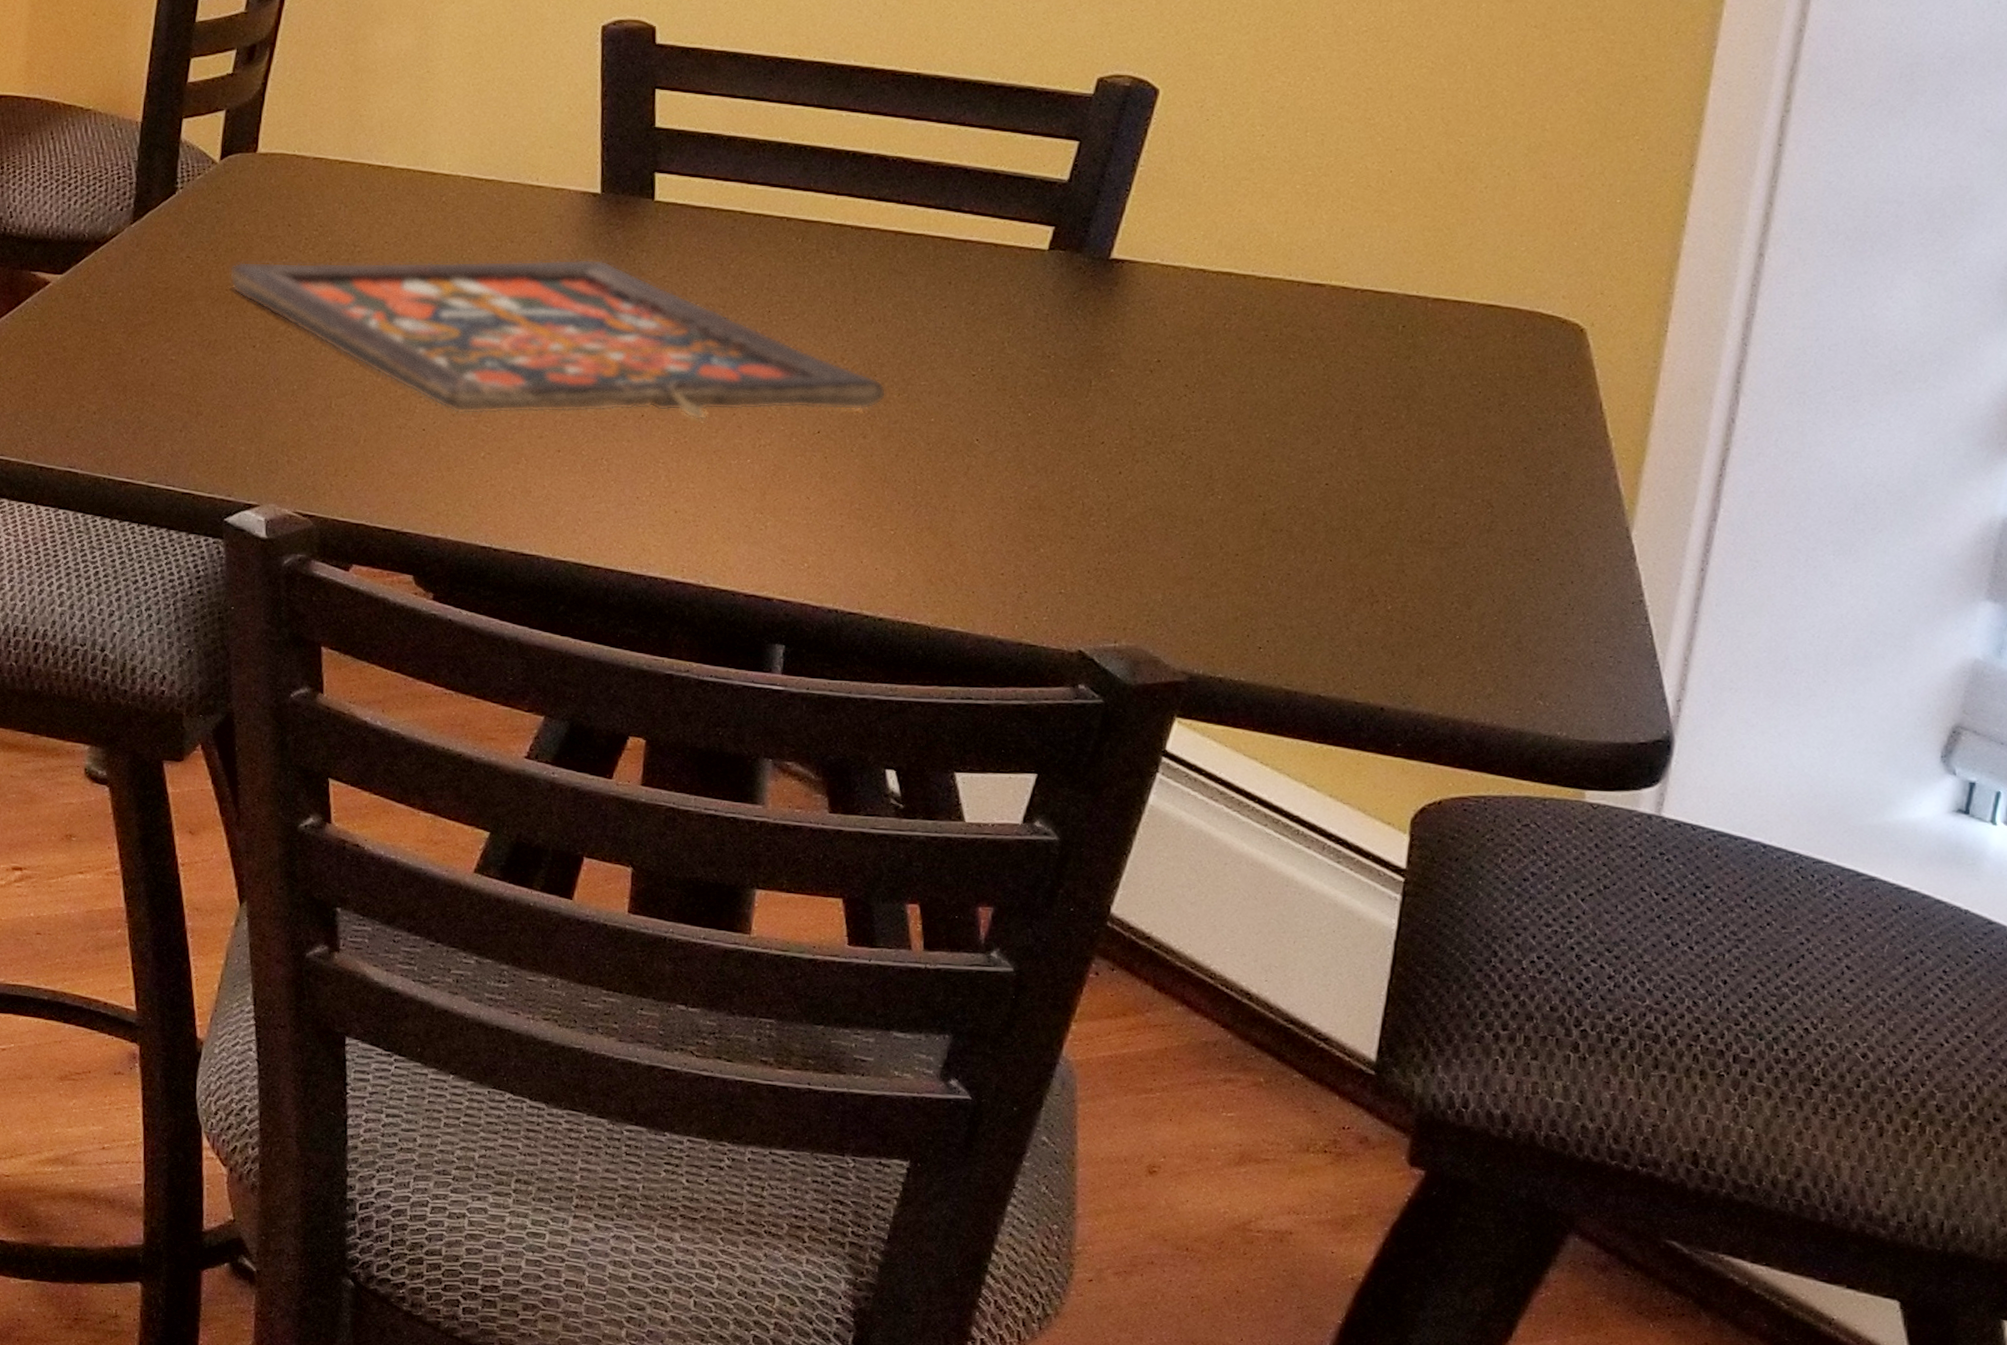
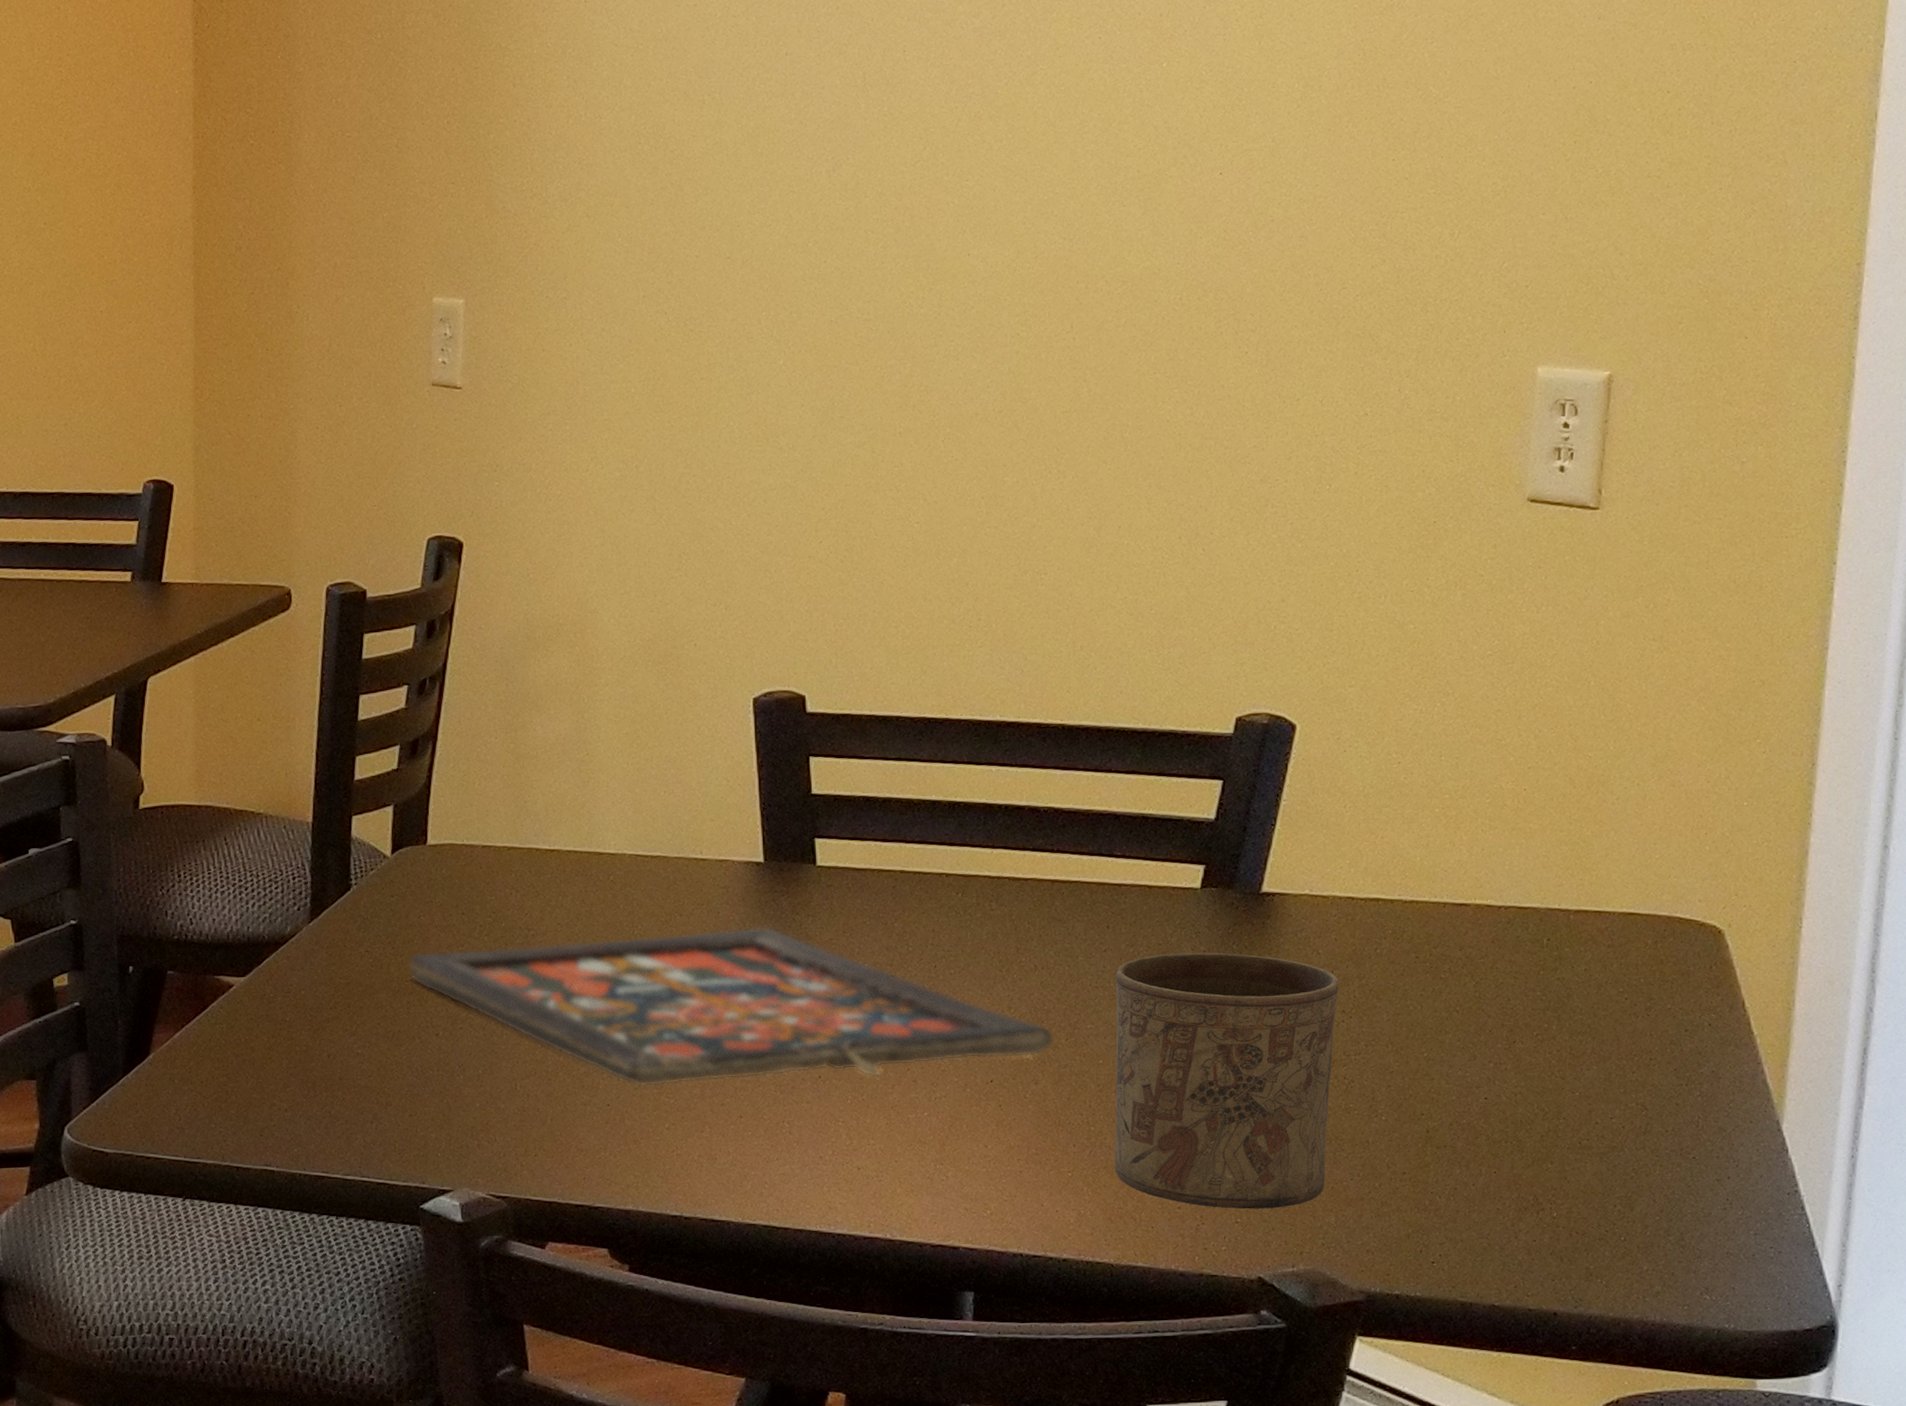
cup: none [939,314,1185,582] -> present [1114,952,1340,1209]

